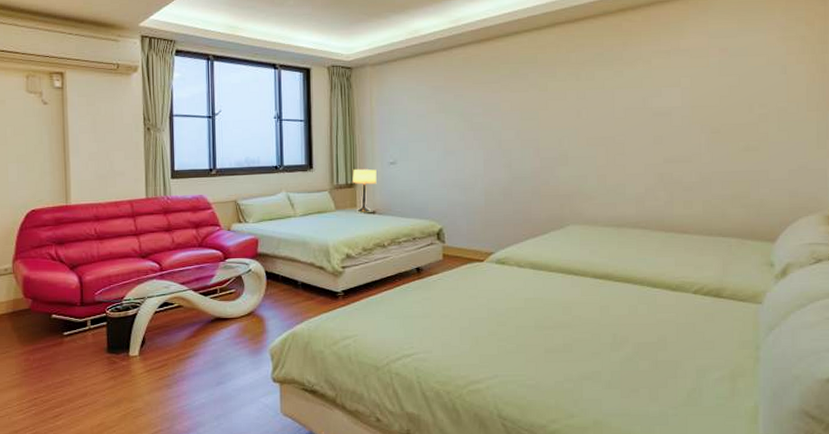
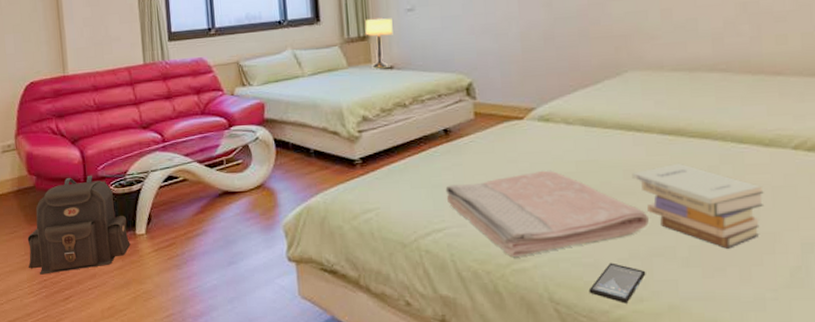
backpack: none [19,299,124,393] -> present [27,175,131,275]
towel: none [415,305,581,379] -> present [445,170,649,257]
smartphone: none [530,384,577,419] -> present [588,262,646,304]
books: none [569,302,670,374] -> present [632,163,765,249]

